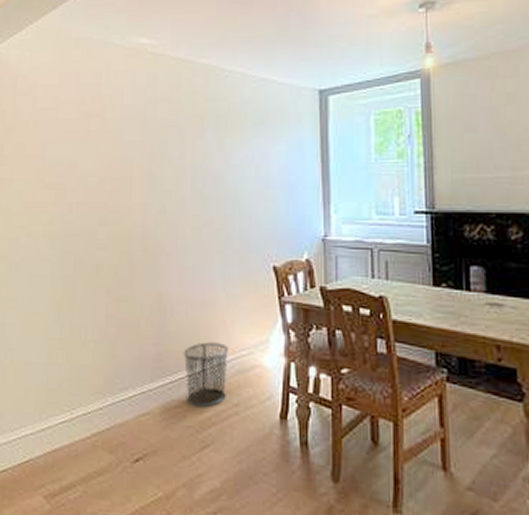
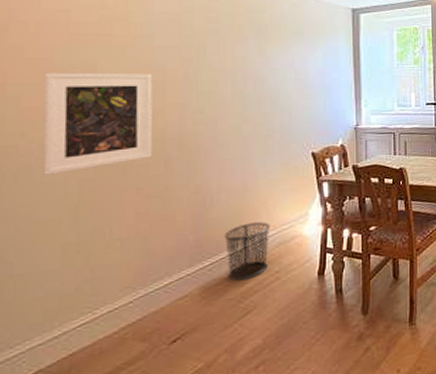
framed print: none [36,169,121,268] -> present [43,72,153,175]

